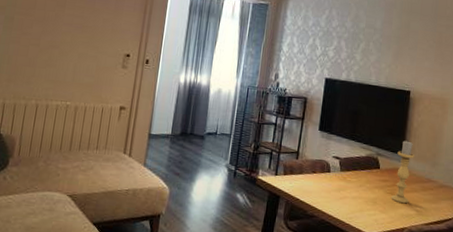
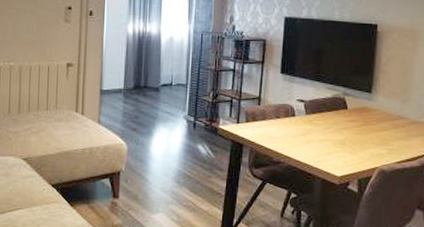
candle holder: present [391,140,414,204] -> none [360,78,384,143]

